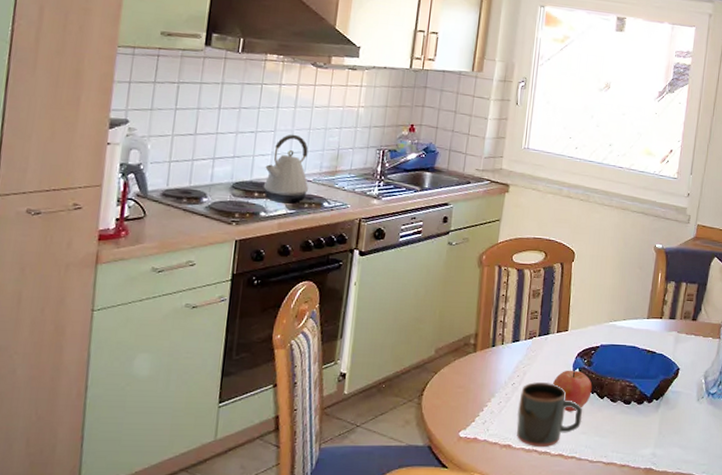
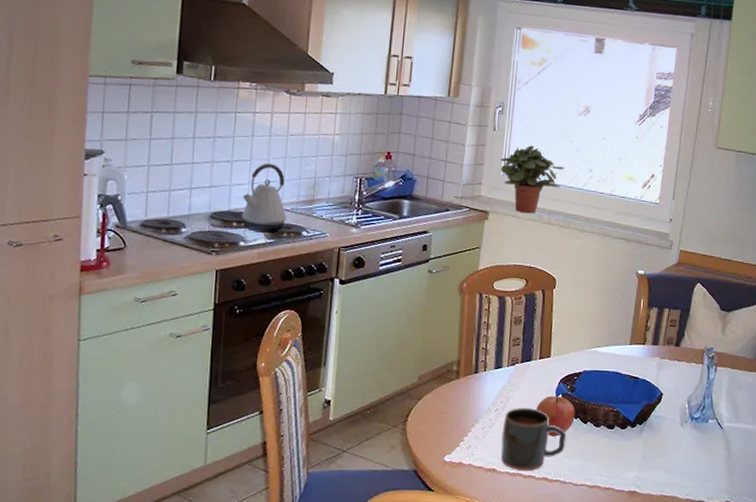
potted plant: none [521,120,585,187] -> present [500,145,564,213]

